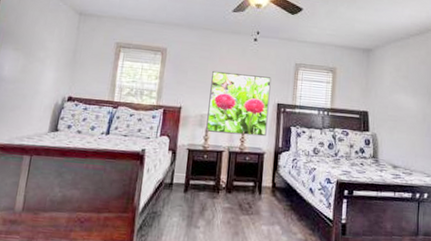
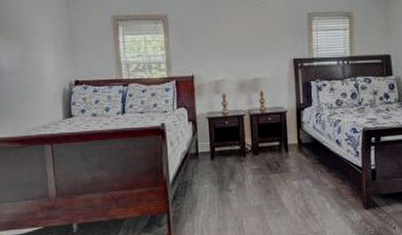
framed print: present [206,70,271,137] -> none [220,32,286,97]

